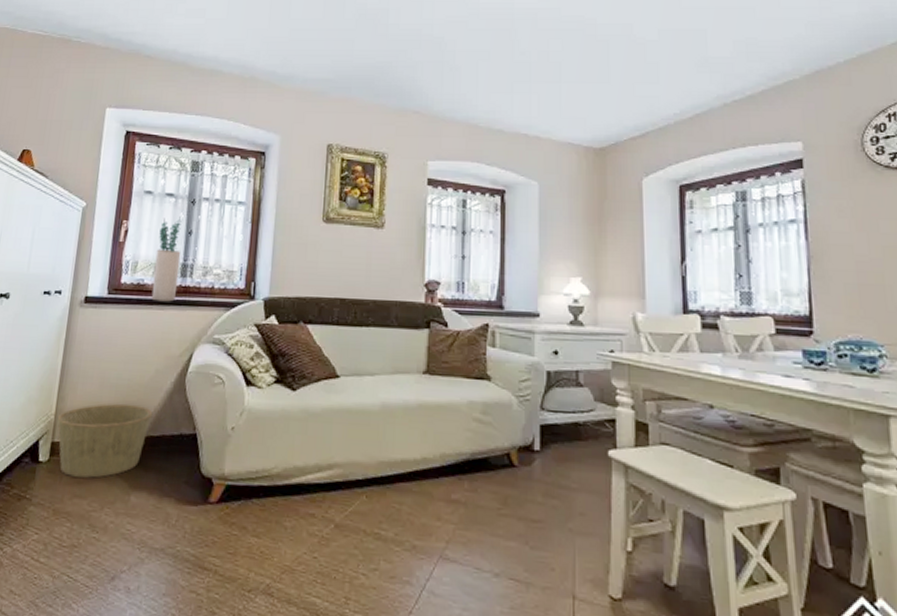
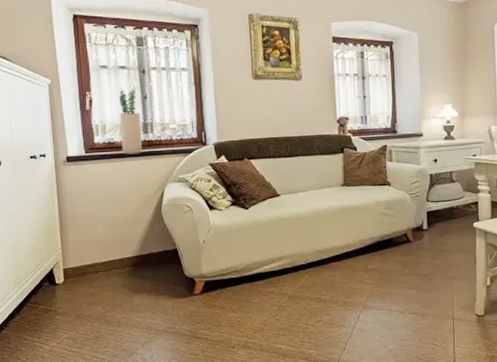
basket: present [57,404,152,478] -> none [65,234,139,291]

